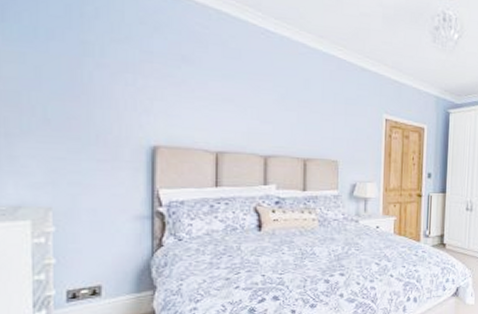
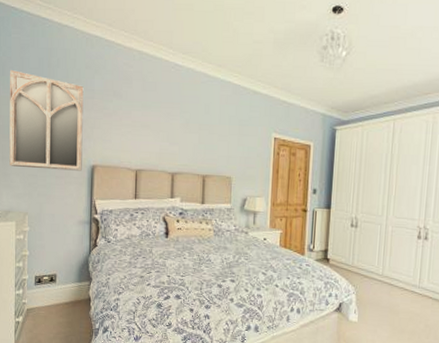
home mirror: none [15,16,138,153] -> present [9,70,84,171]

